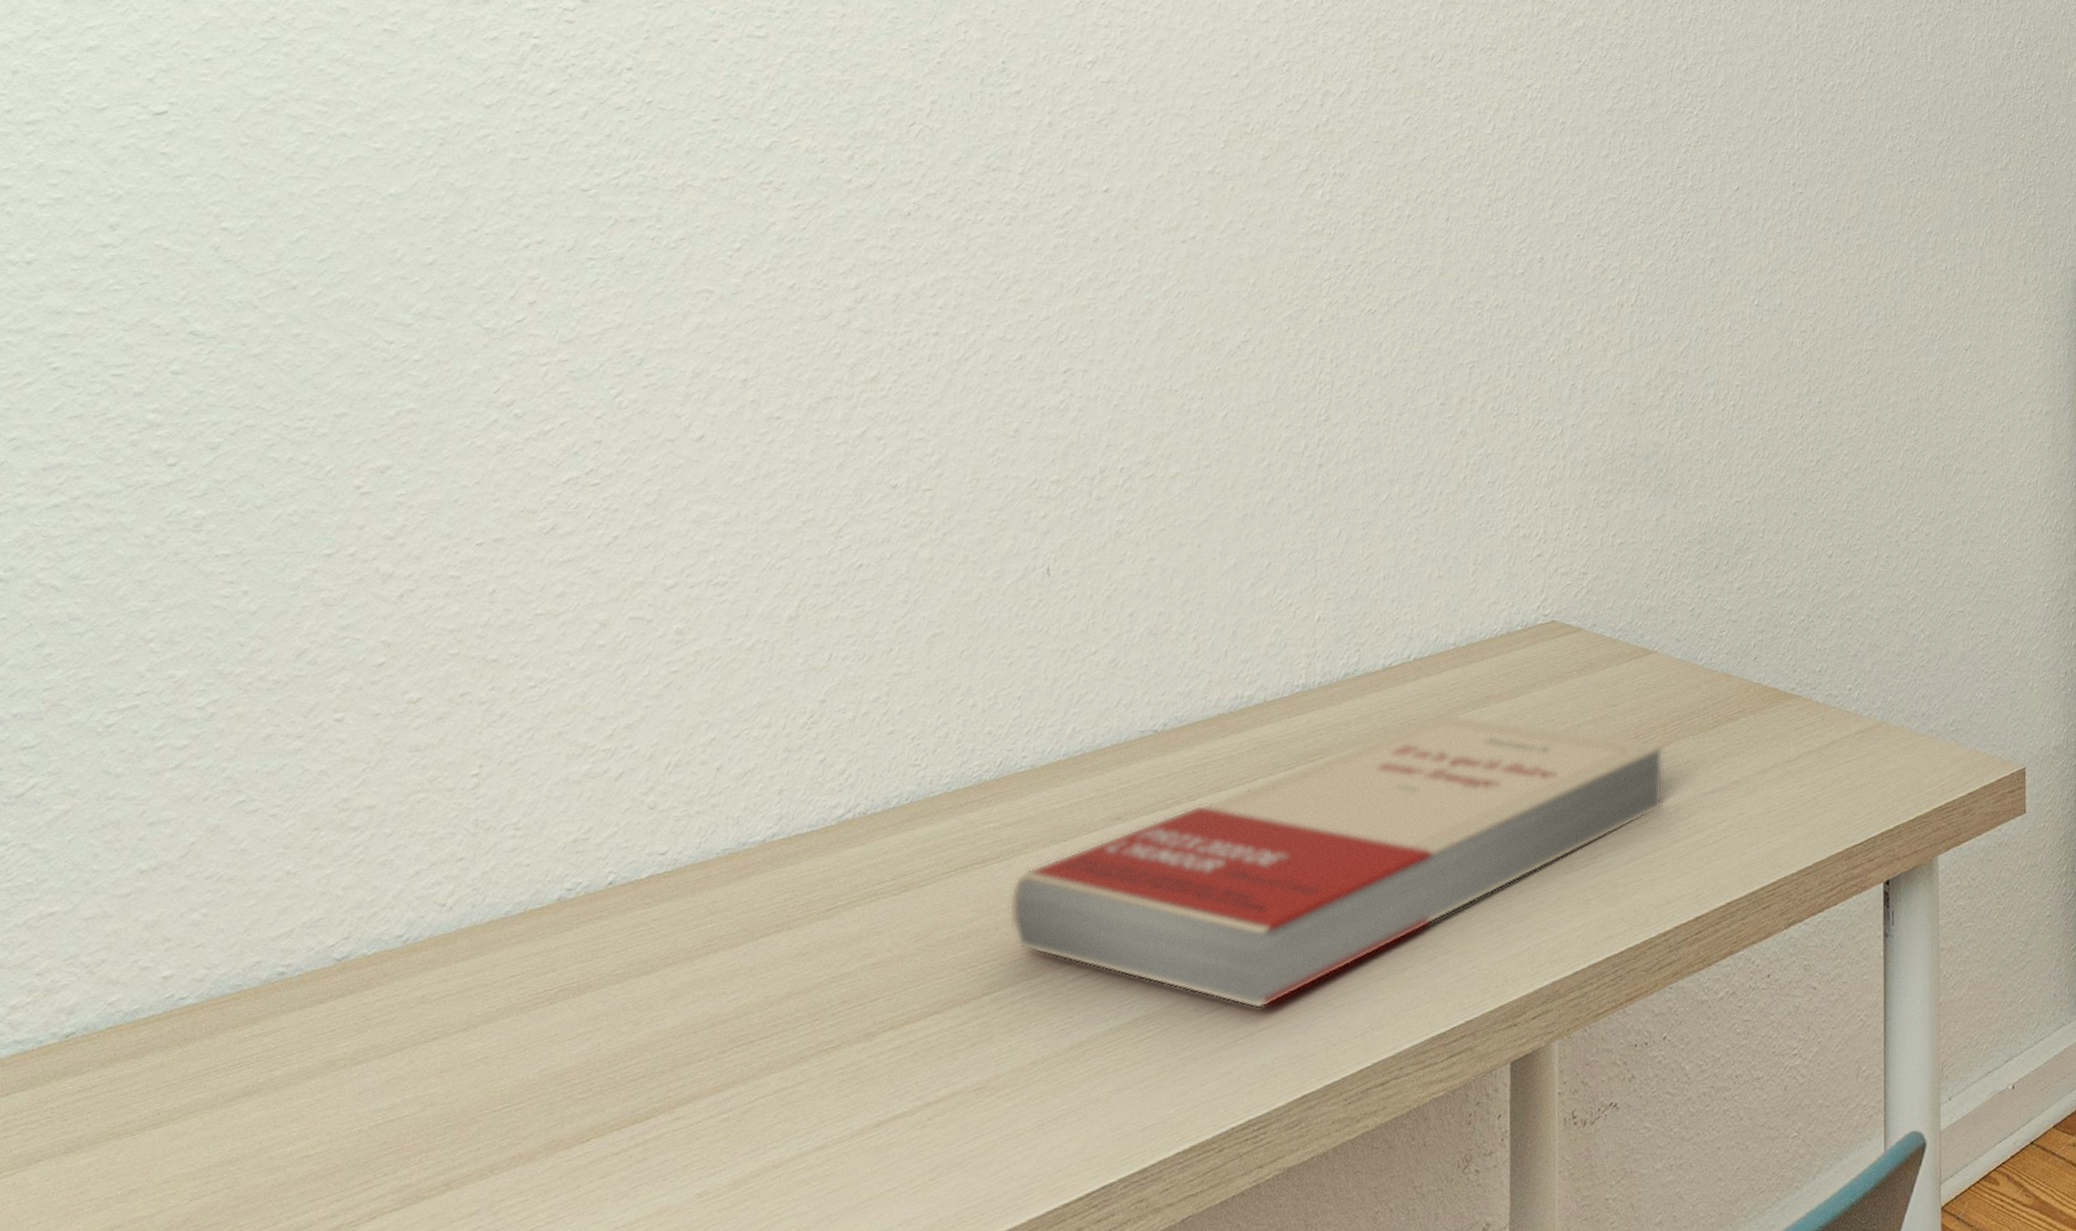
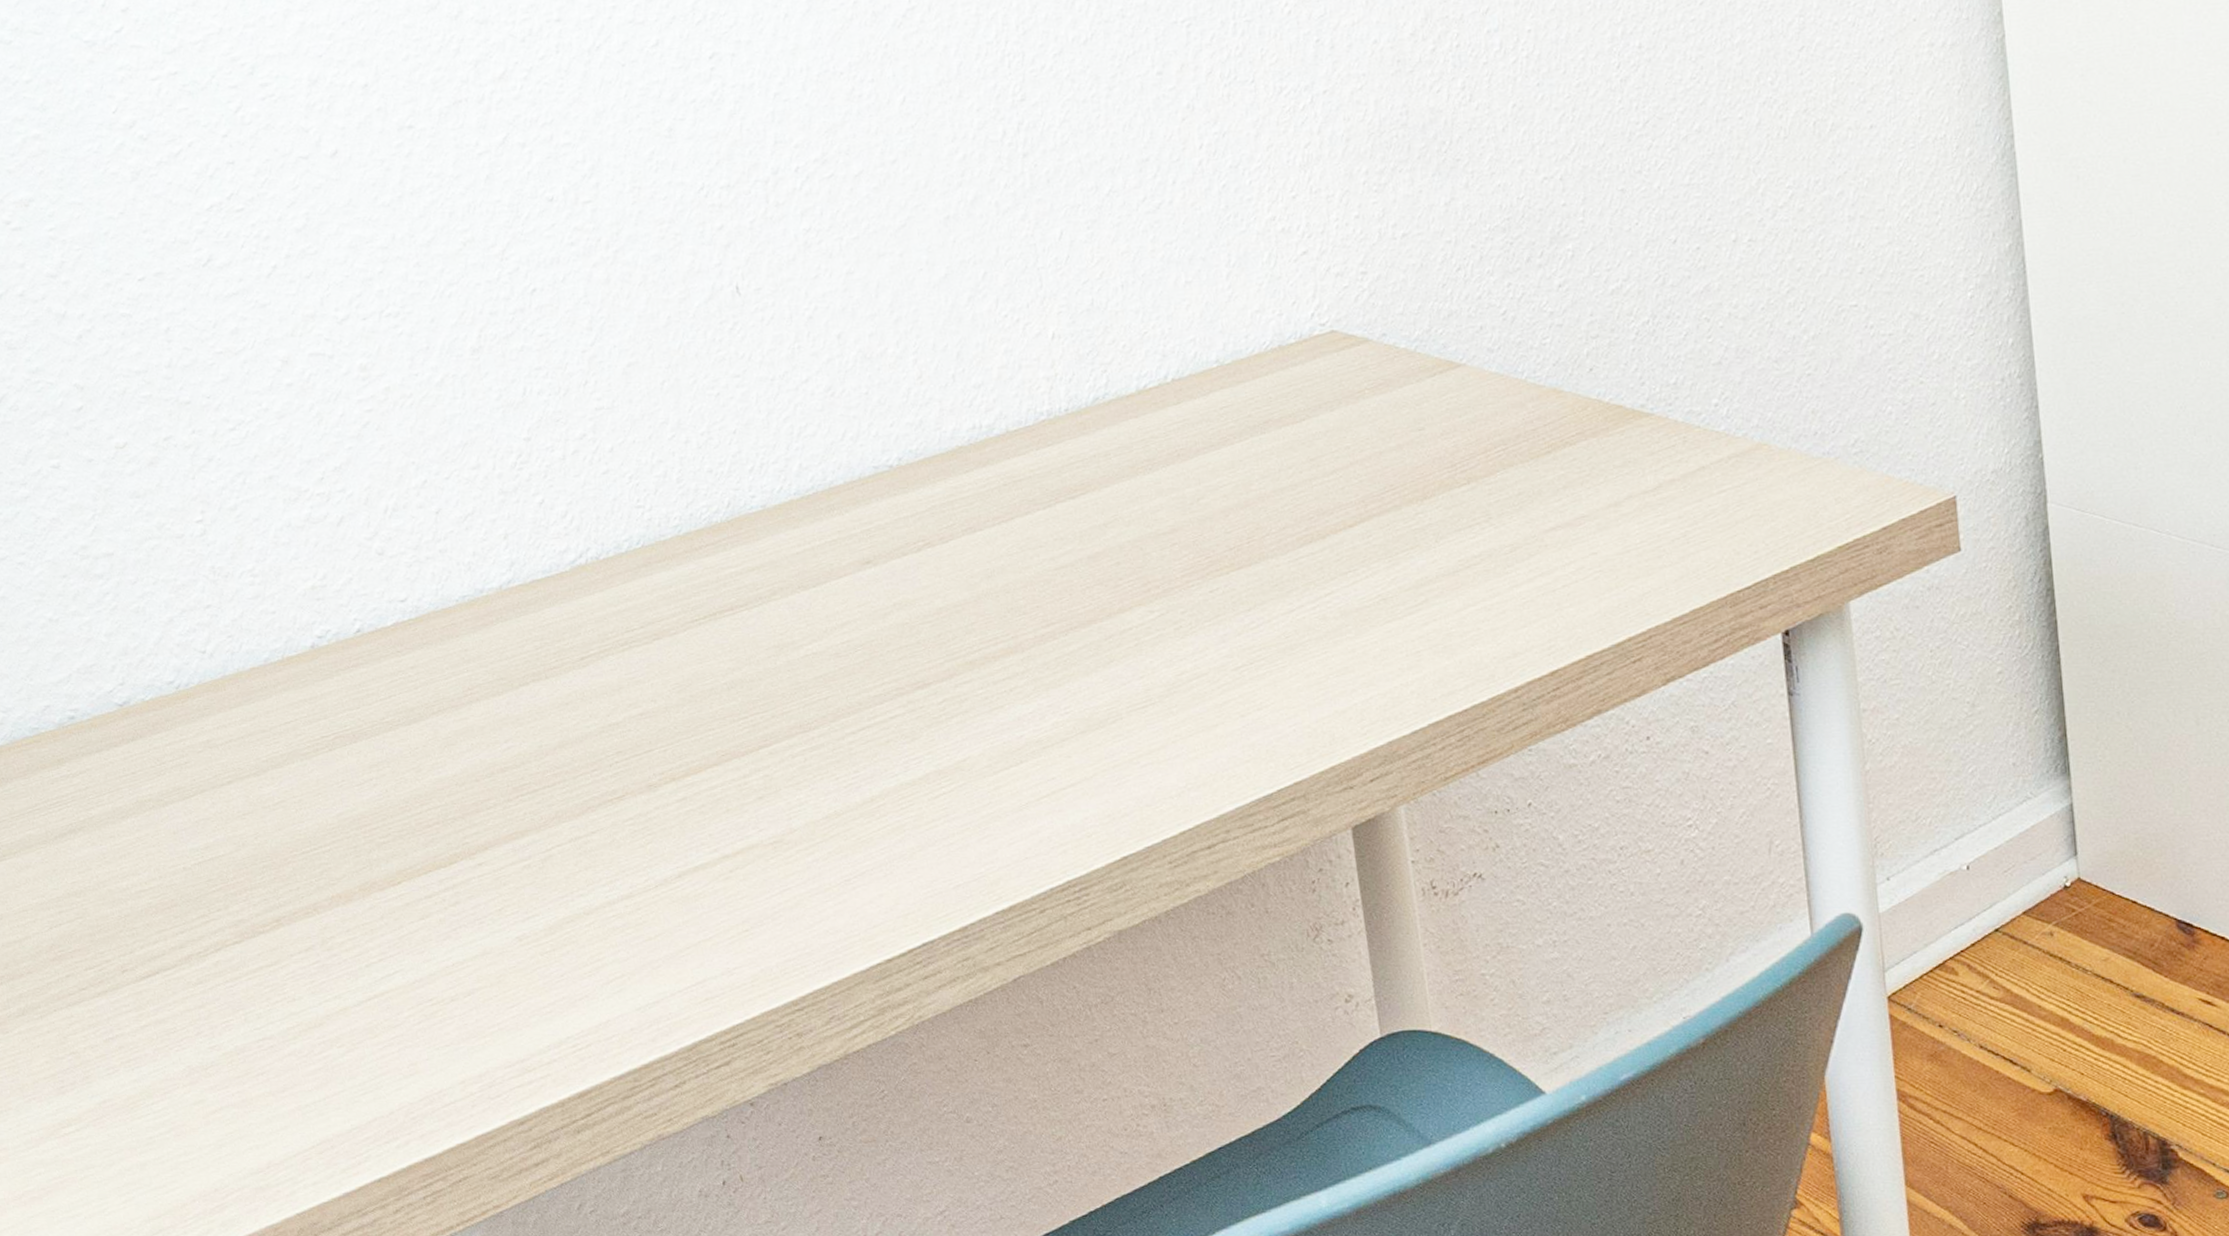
book: present [1008,712,1664,1009] -> none [767,440,1497,766]

